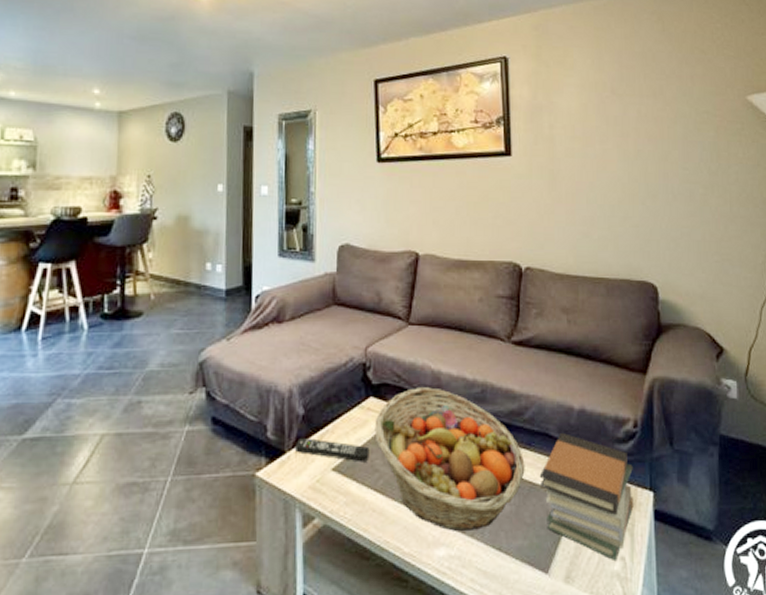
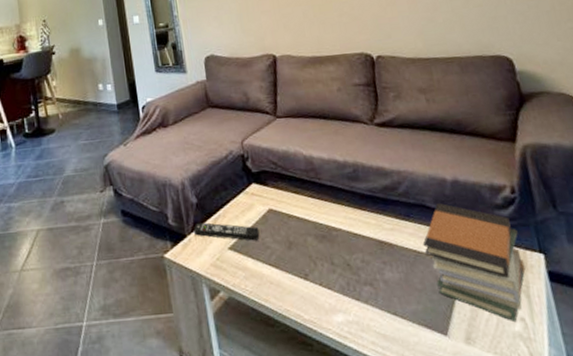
fruit basket: present [374,387,525,531] -> none [259,171,408,299]

